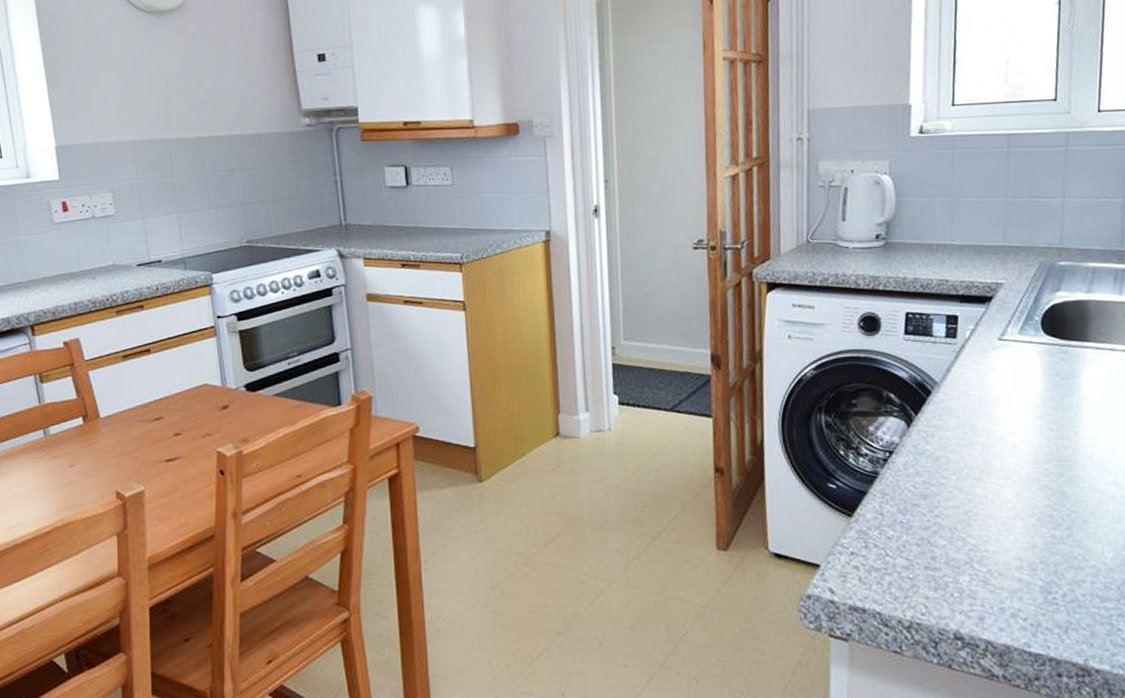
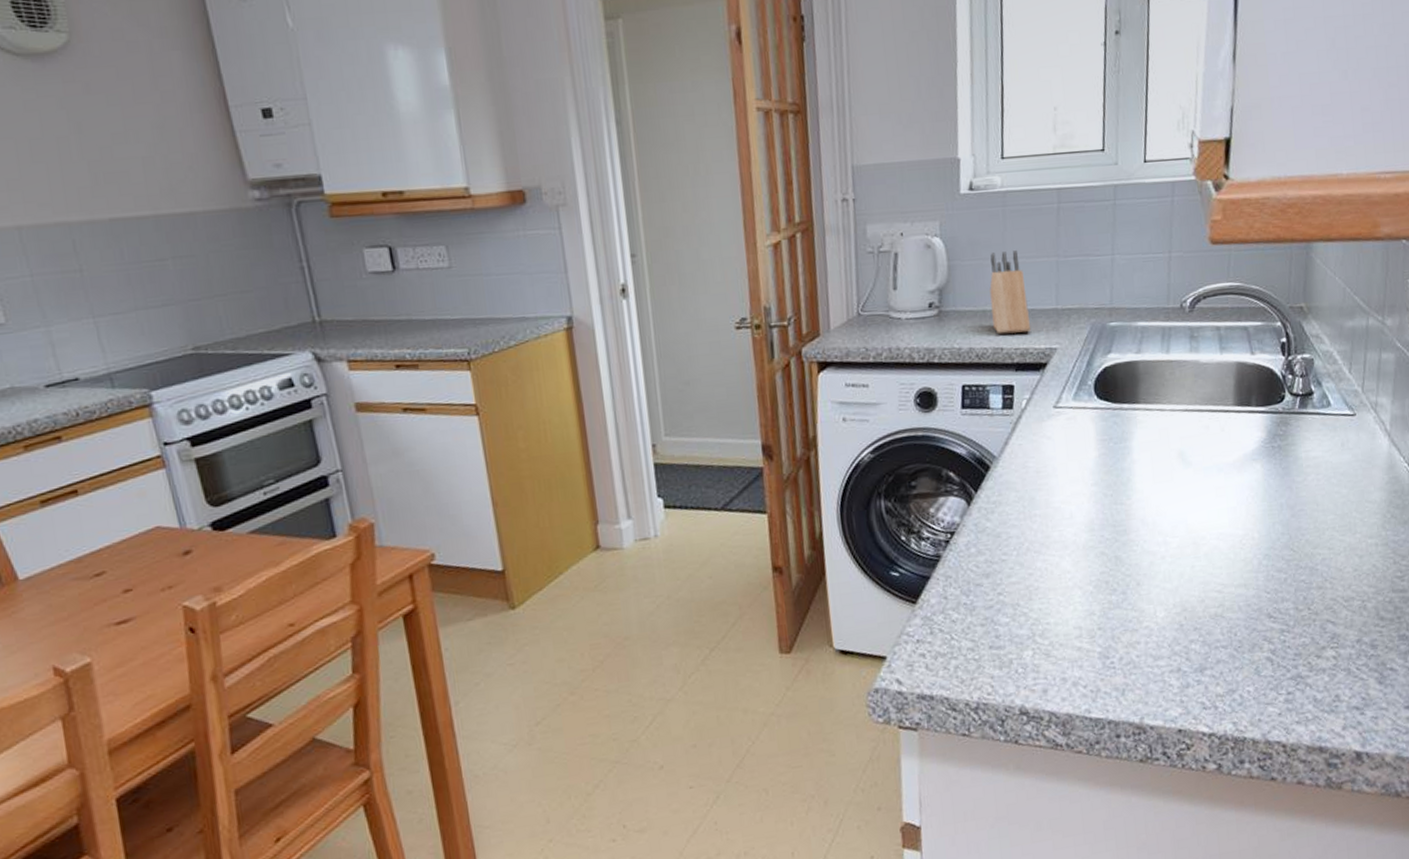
knife block: none [936,190,976,267] -> present [989,250,1030,335]

